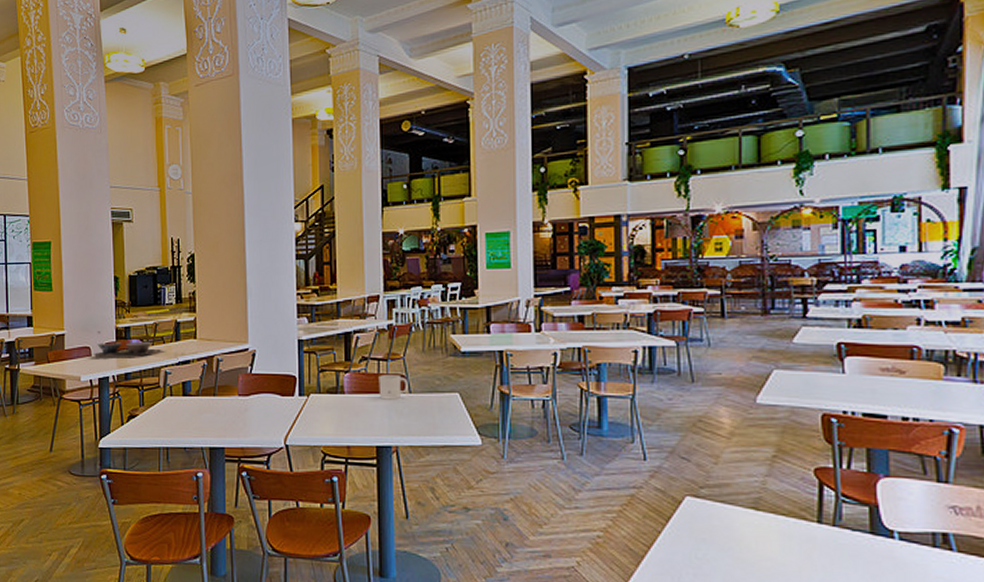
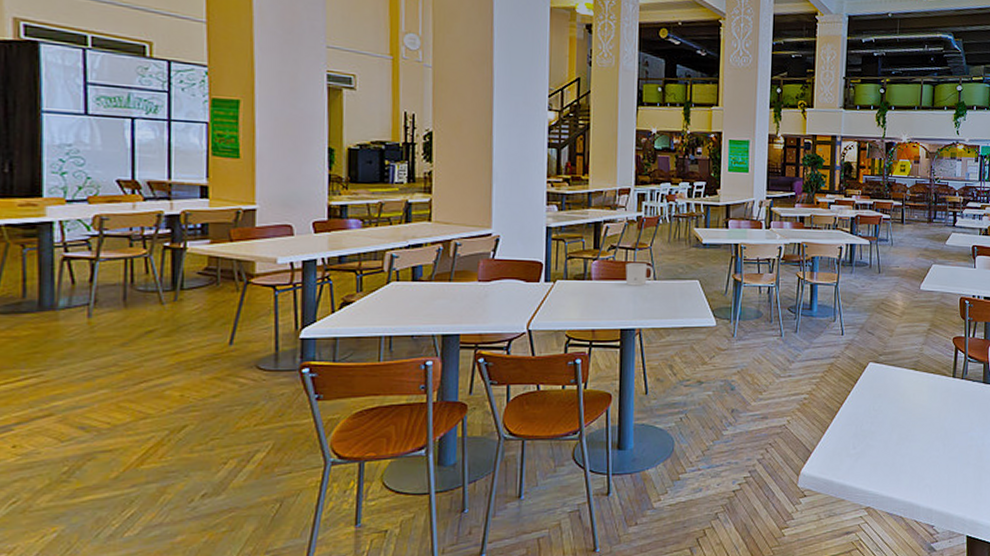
food tray: present [88,331,166,358] -> none [288,208,393,240]

